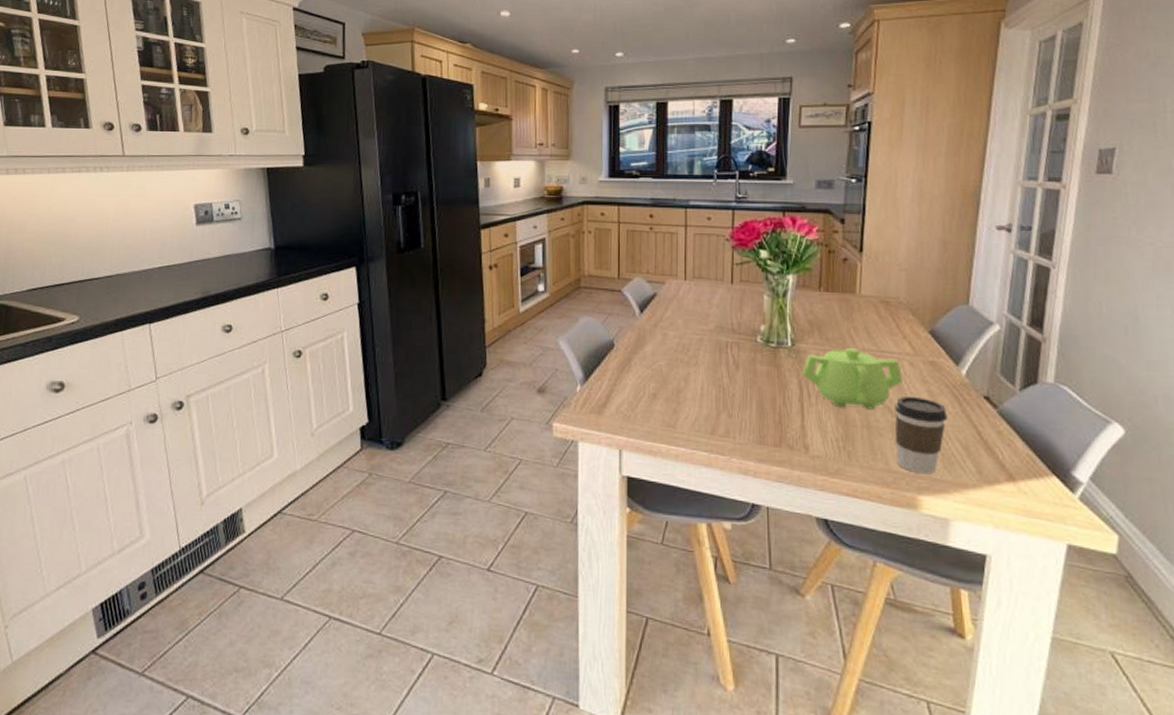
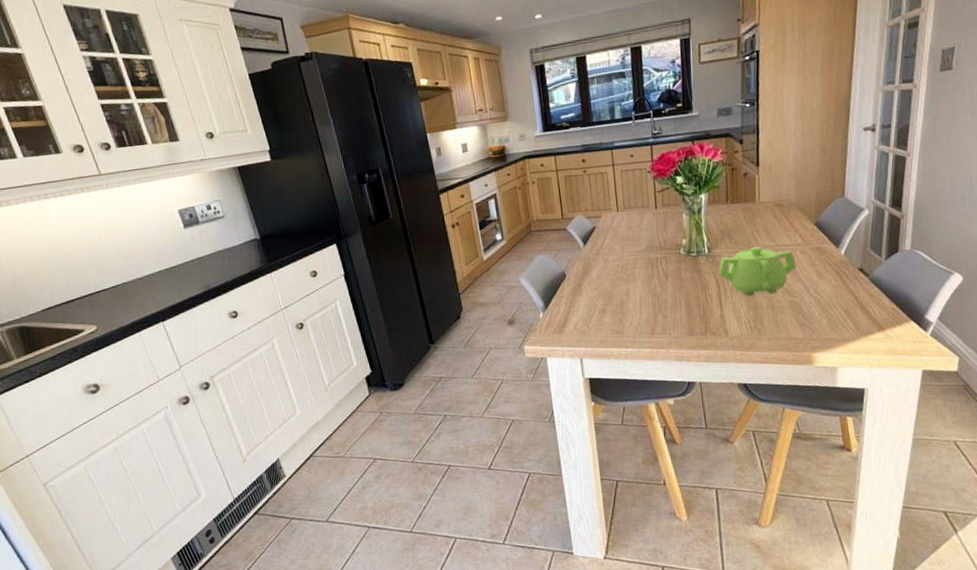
coffee cup: present [895,396,948,475] -> none [791,277,832,337]

